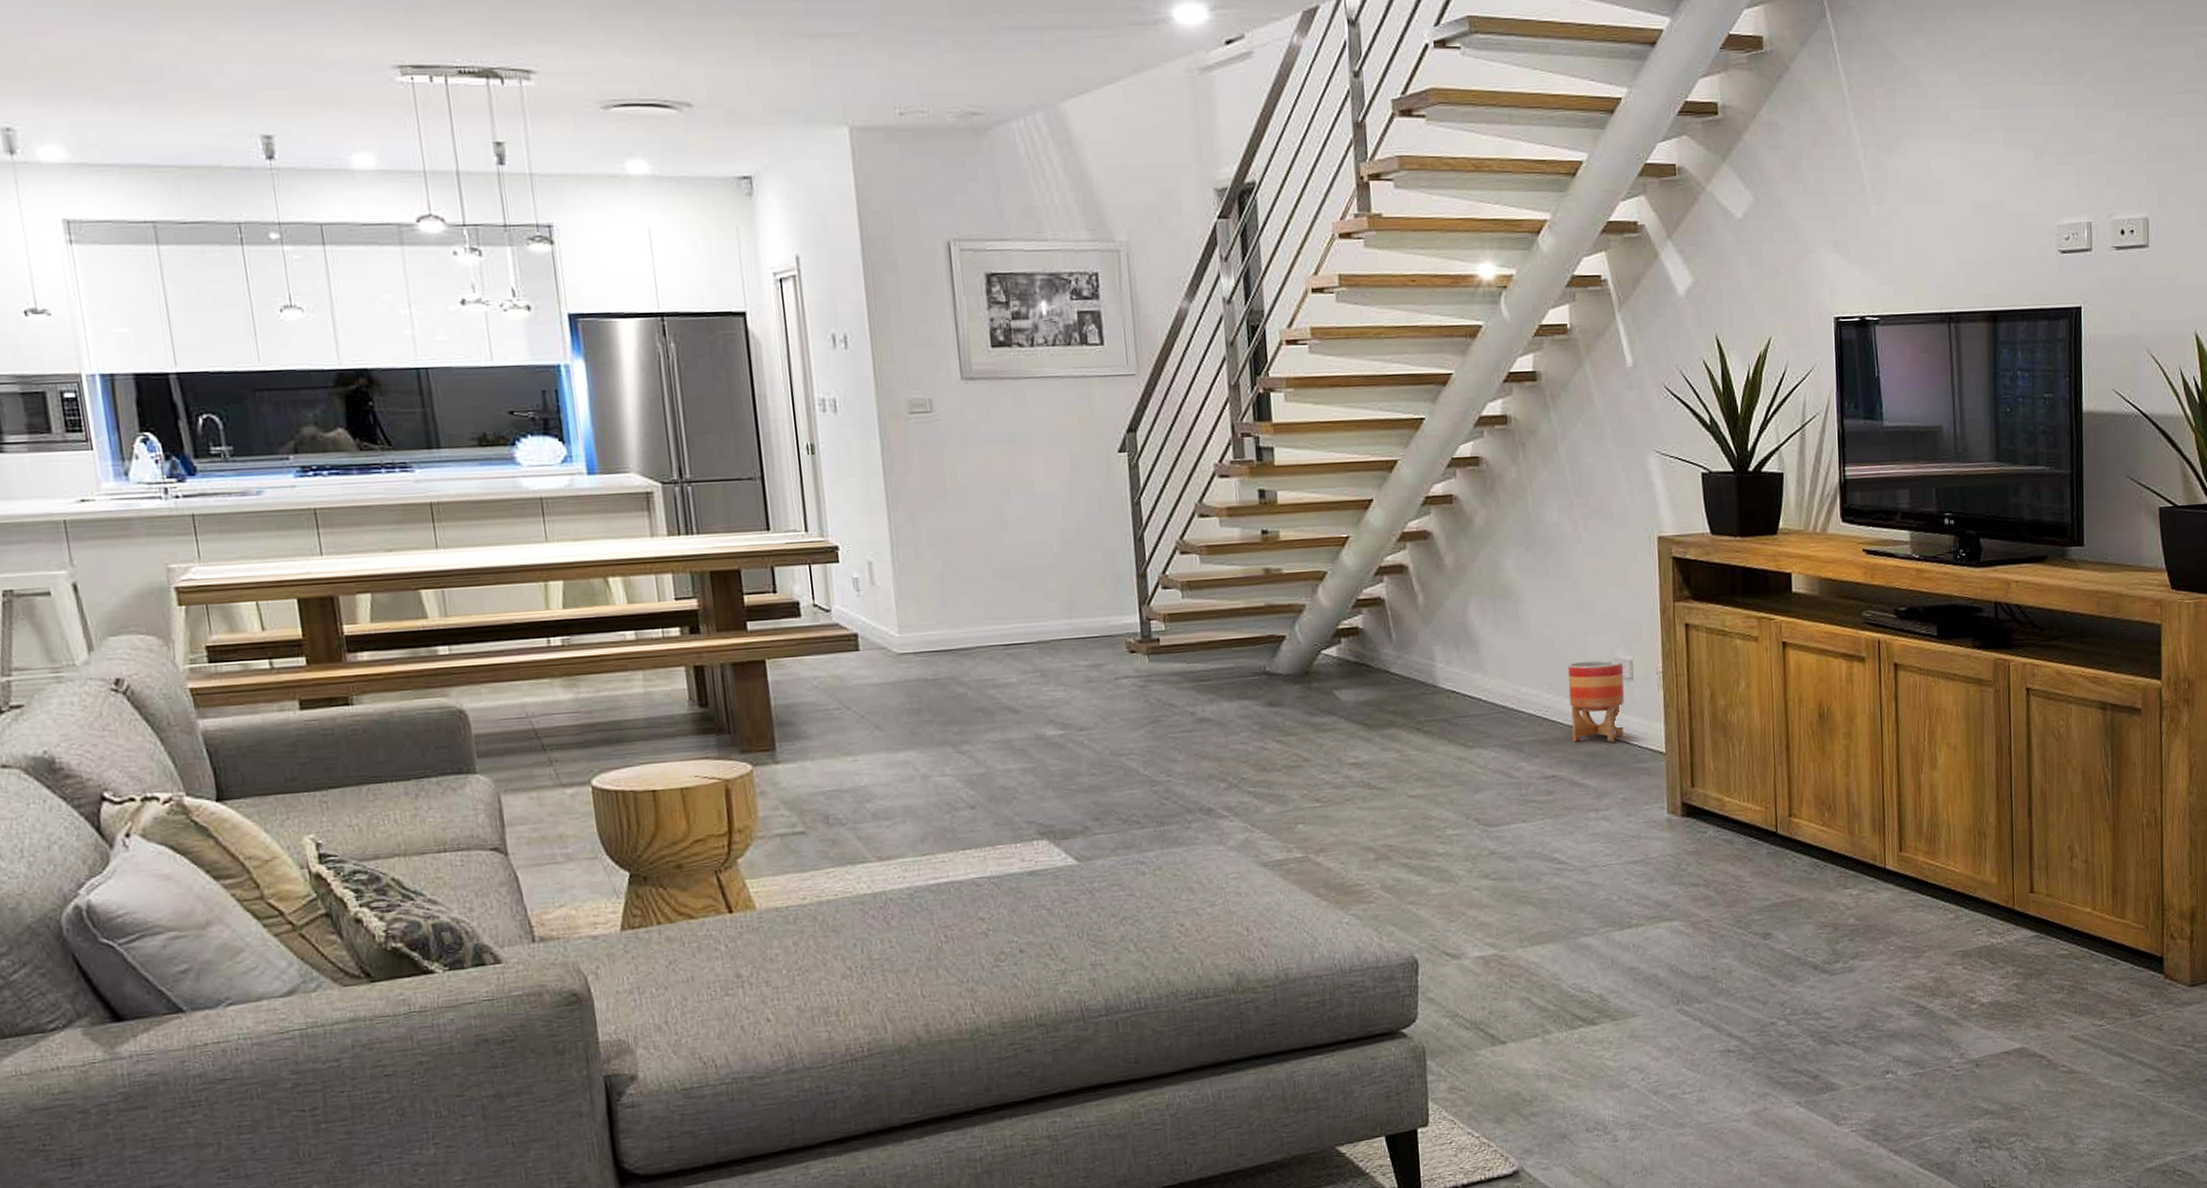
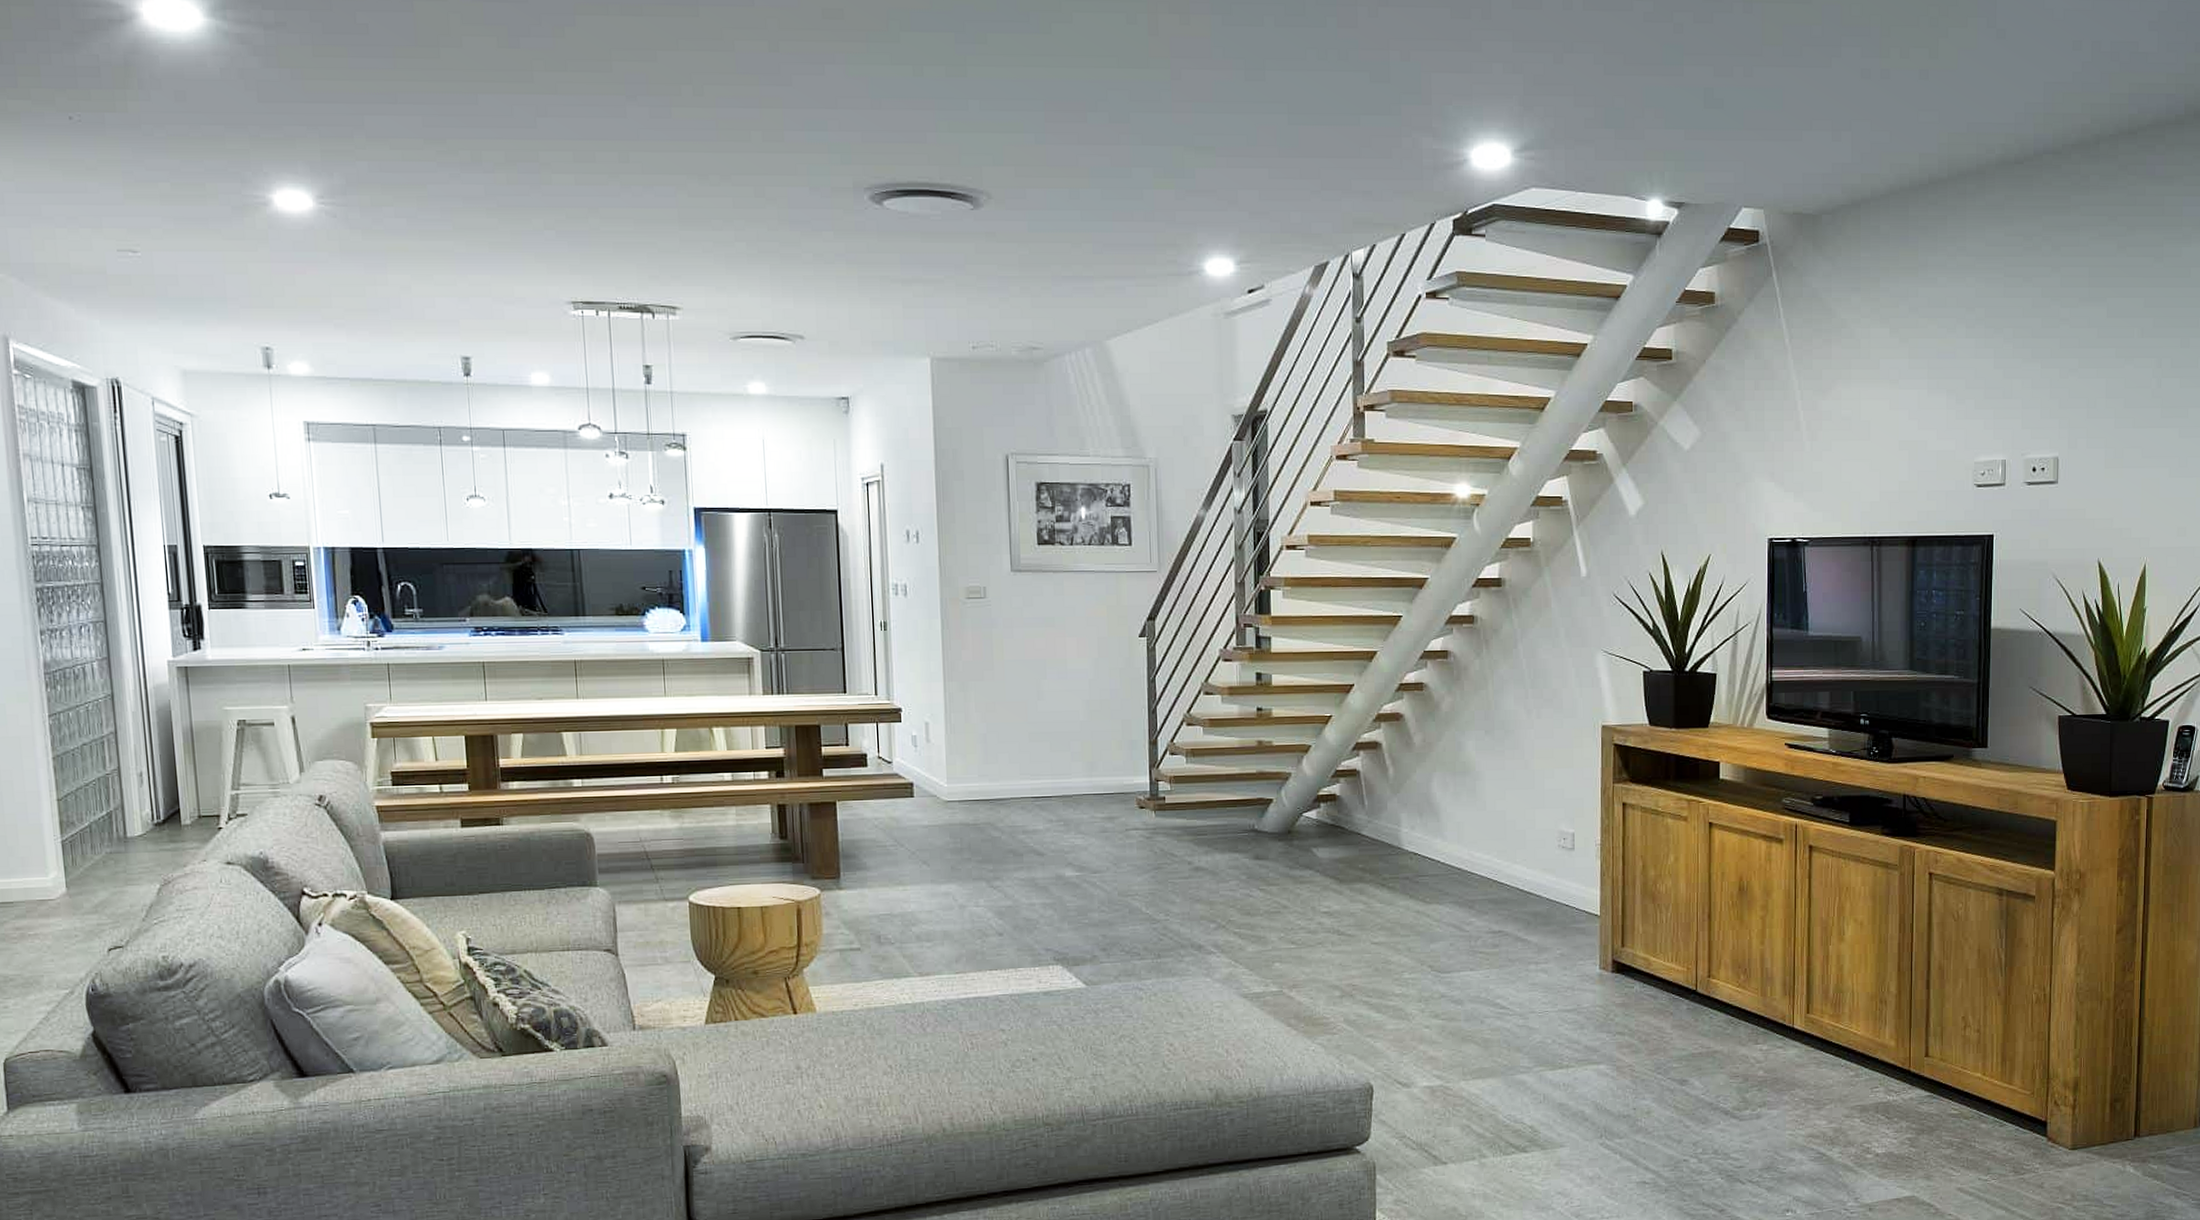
planter: present [1568,660,1624,743] -> none [1516,831,1566,904]

